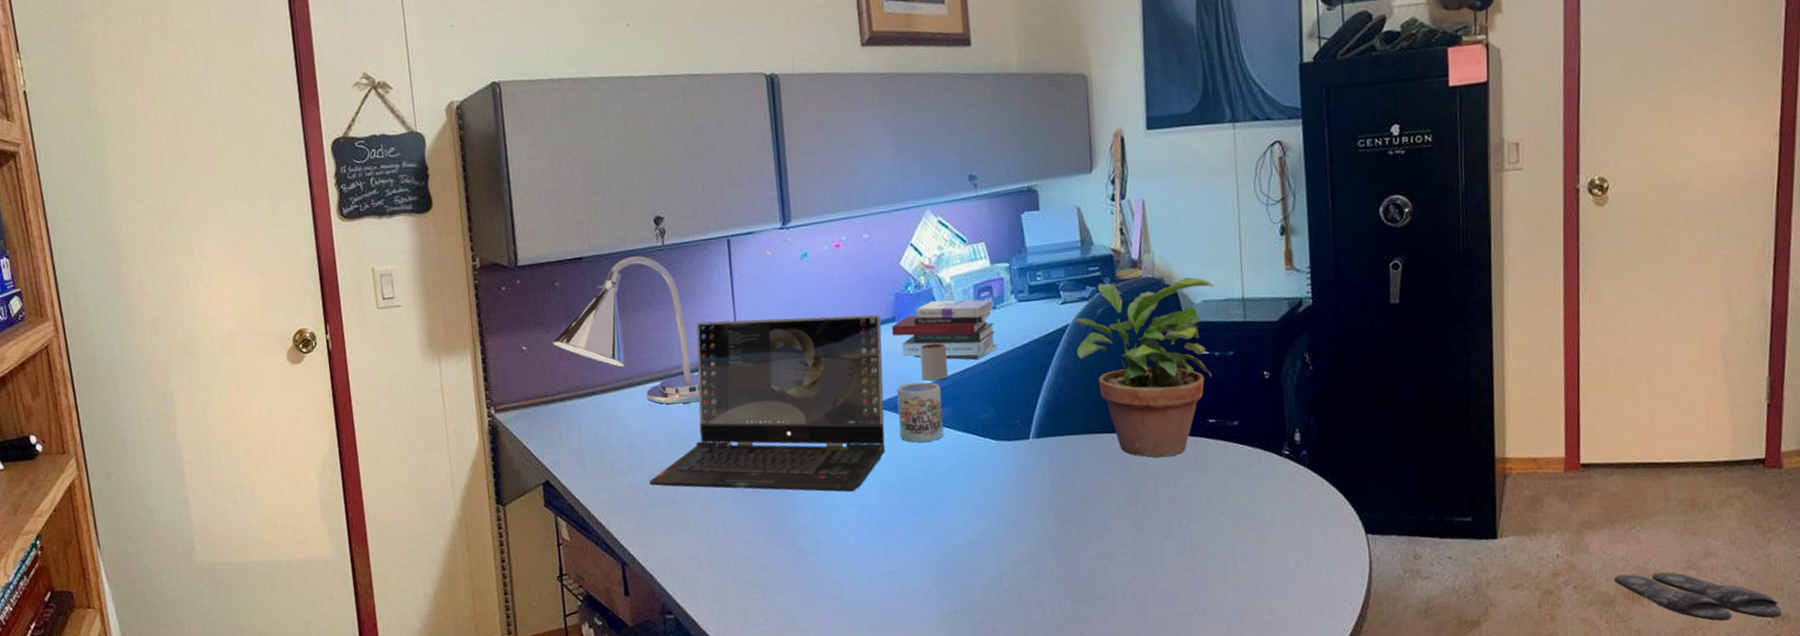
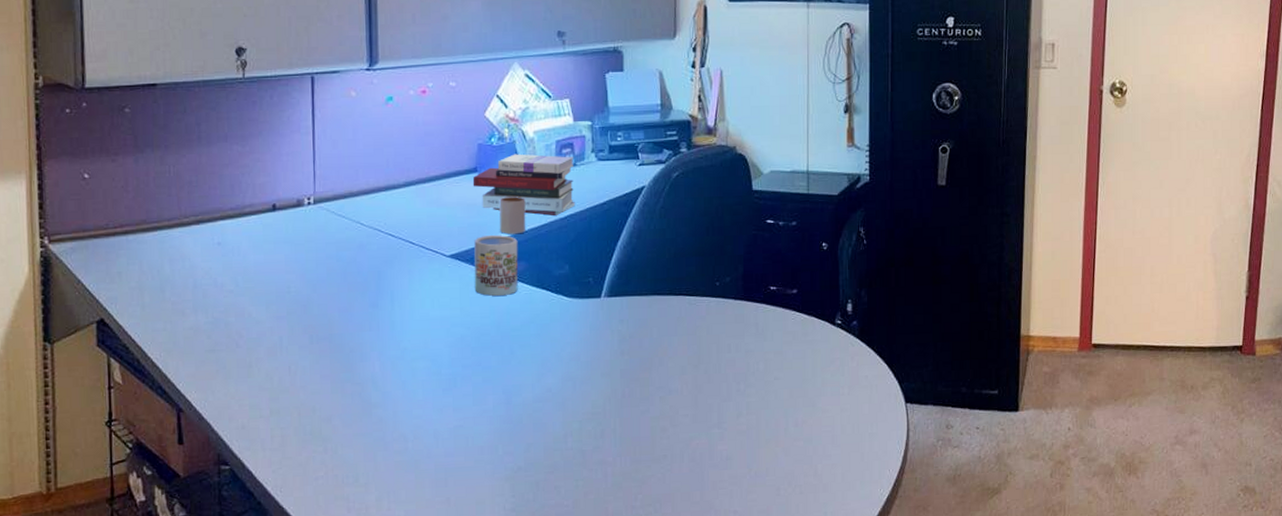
table lamp: present [552,256,700,405] -> none [117,87,273,244]
laptop computer: present [649,314,886,492] -> none [213,160,463,343]
potted plant: present [1075,277,1215,458] -> none [651,147,782,322]
slippers: present [1615,572,1781,620] -> none [1116,447,1248,492]

